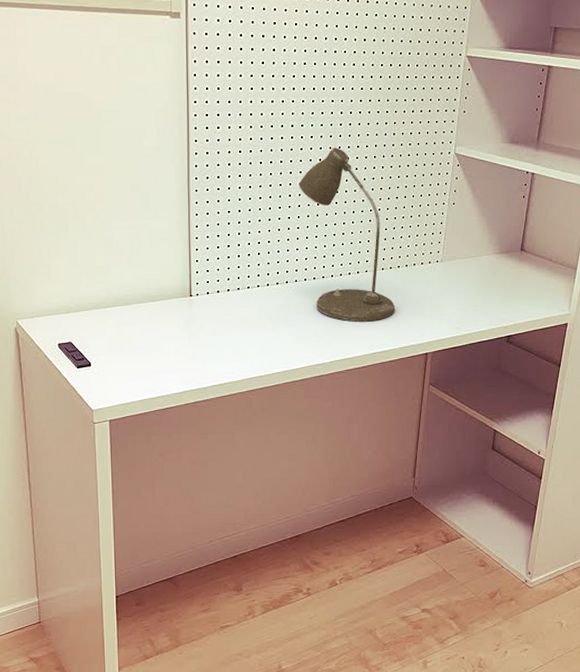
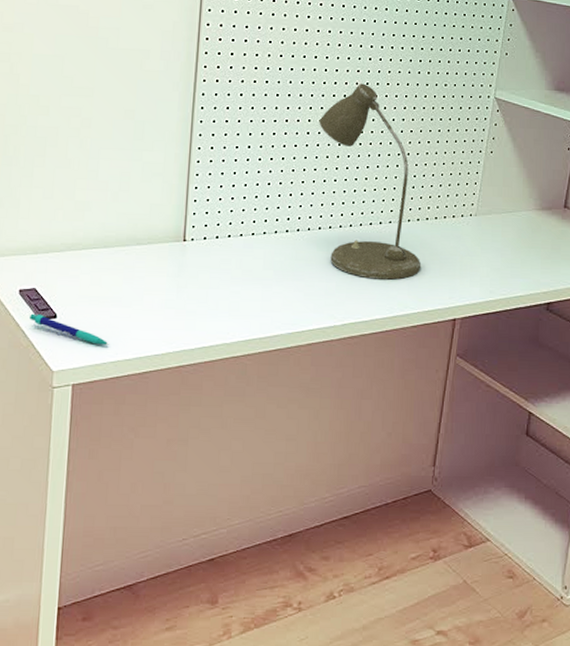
pen: none [69,363,136,387] -> present [30,313,109,345]

